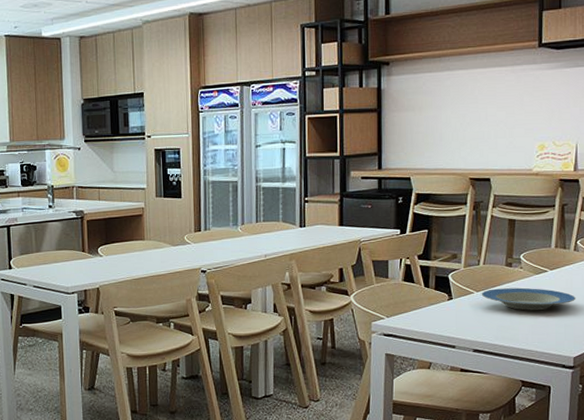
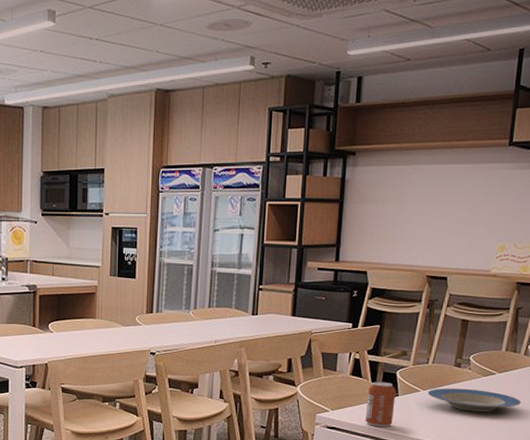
can: none [421,285,450,332] -> present [365,381,396,427]

